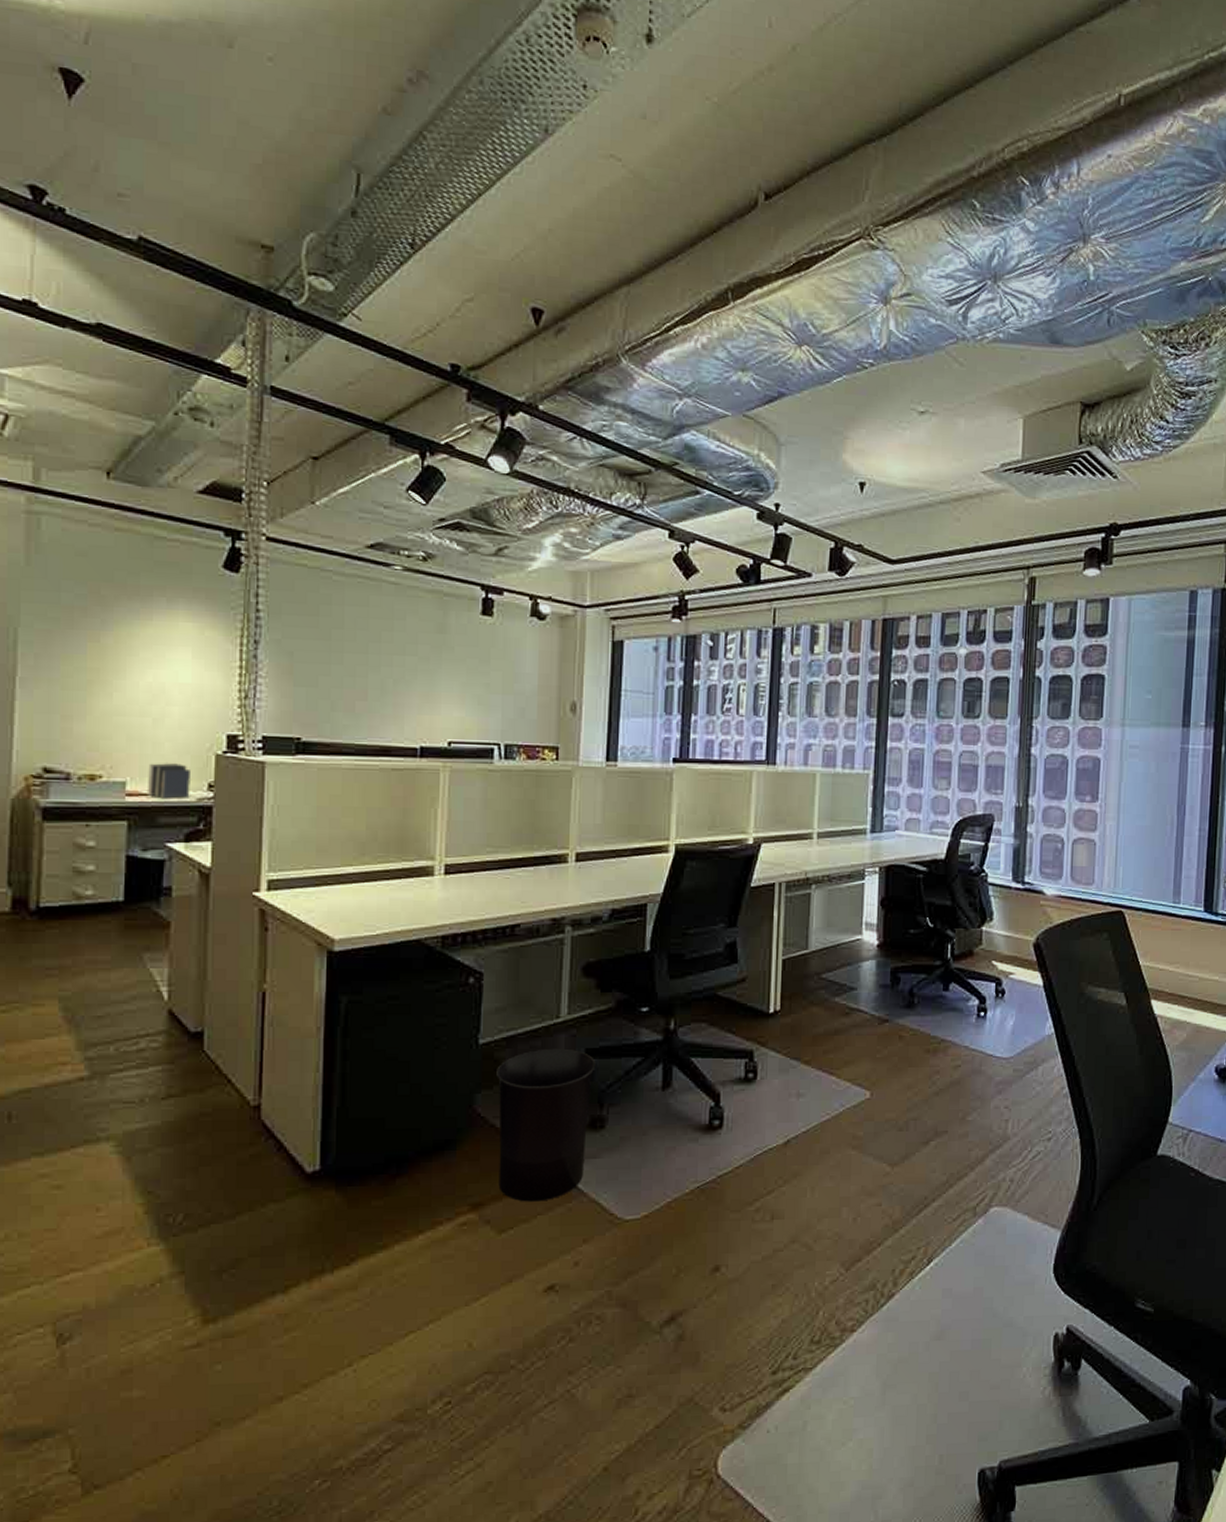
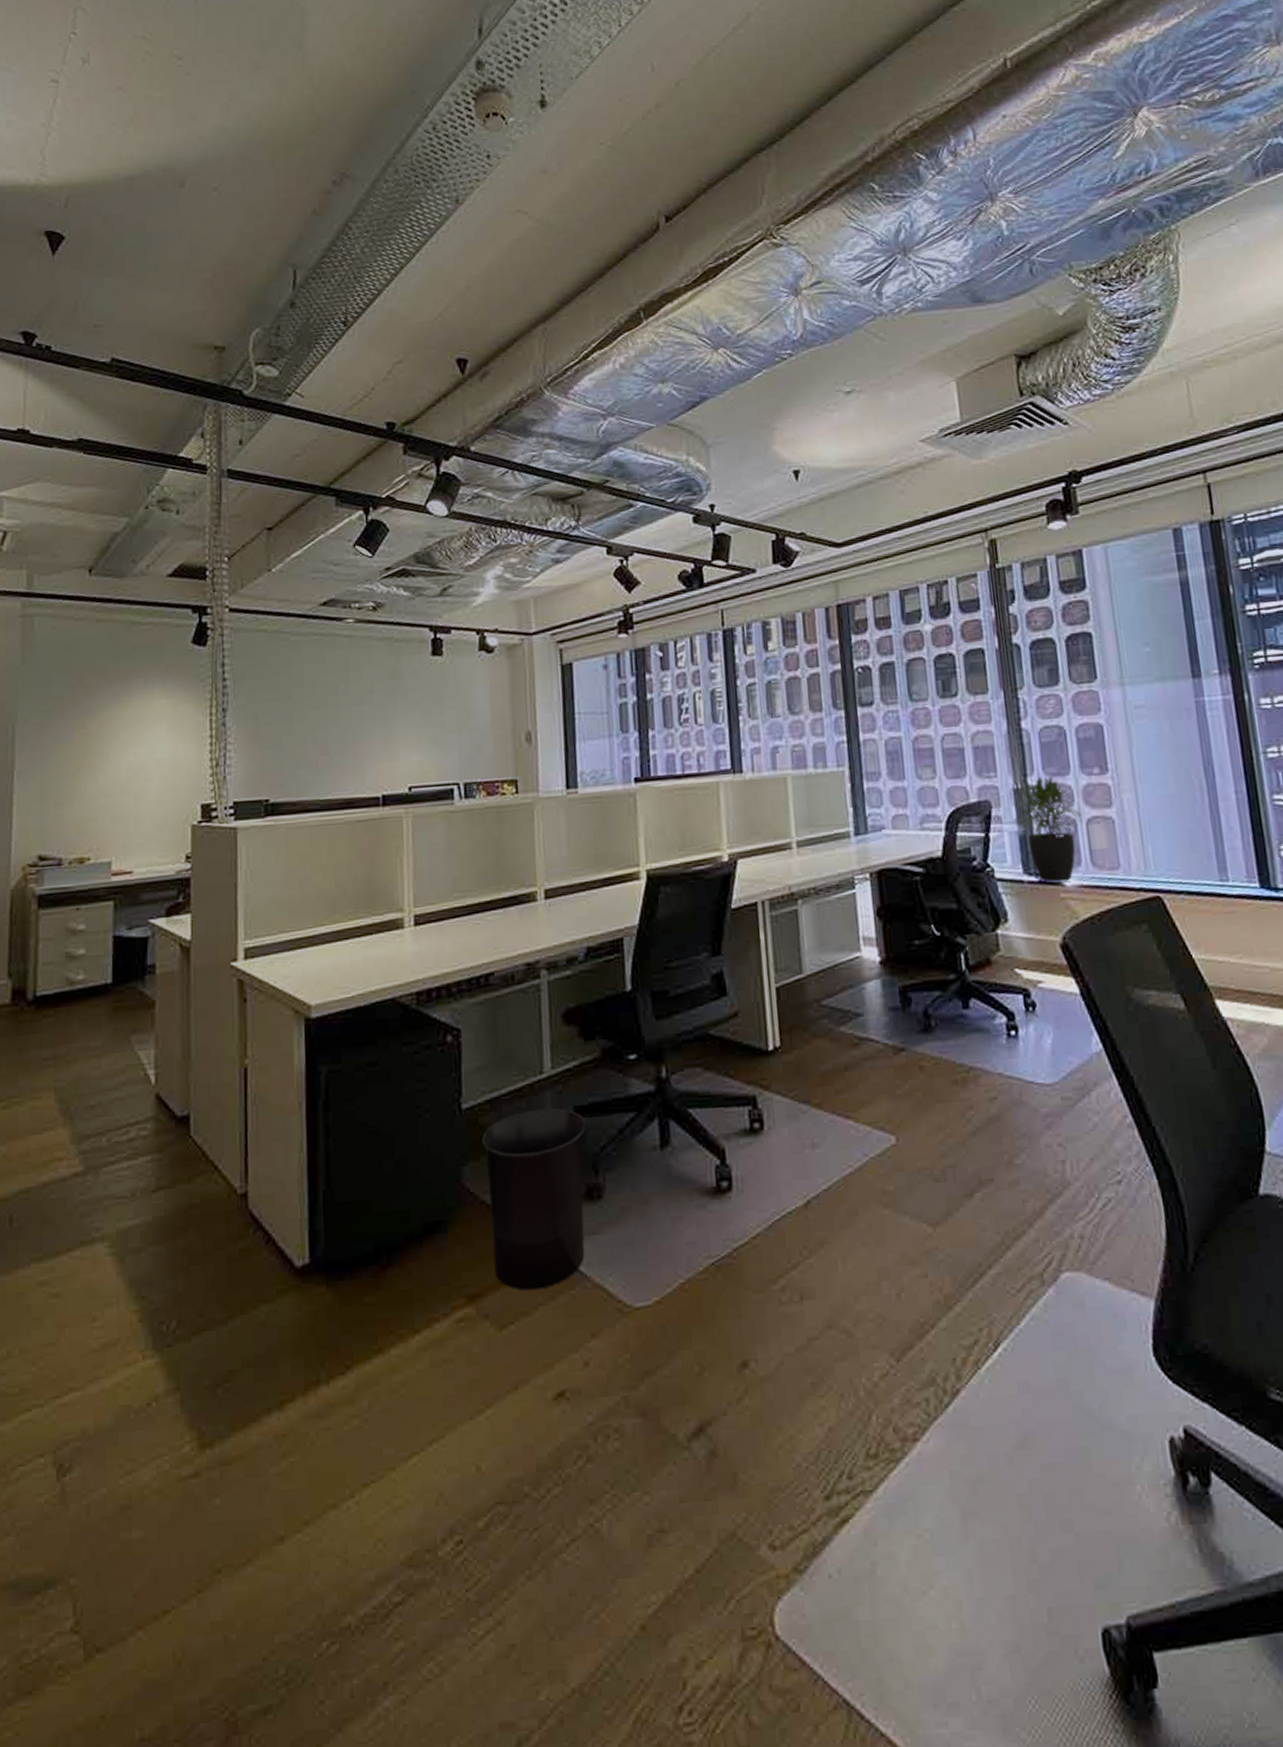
books: present [146,763,190,799] -> none [130,838,170,876]
potted plant: none [1013,799,1070,891] -> present [1014,776,1082,883]

